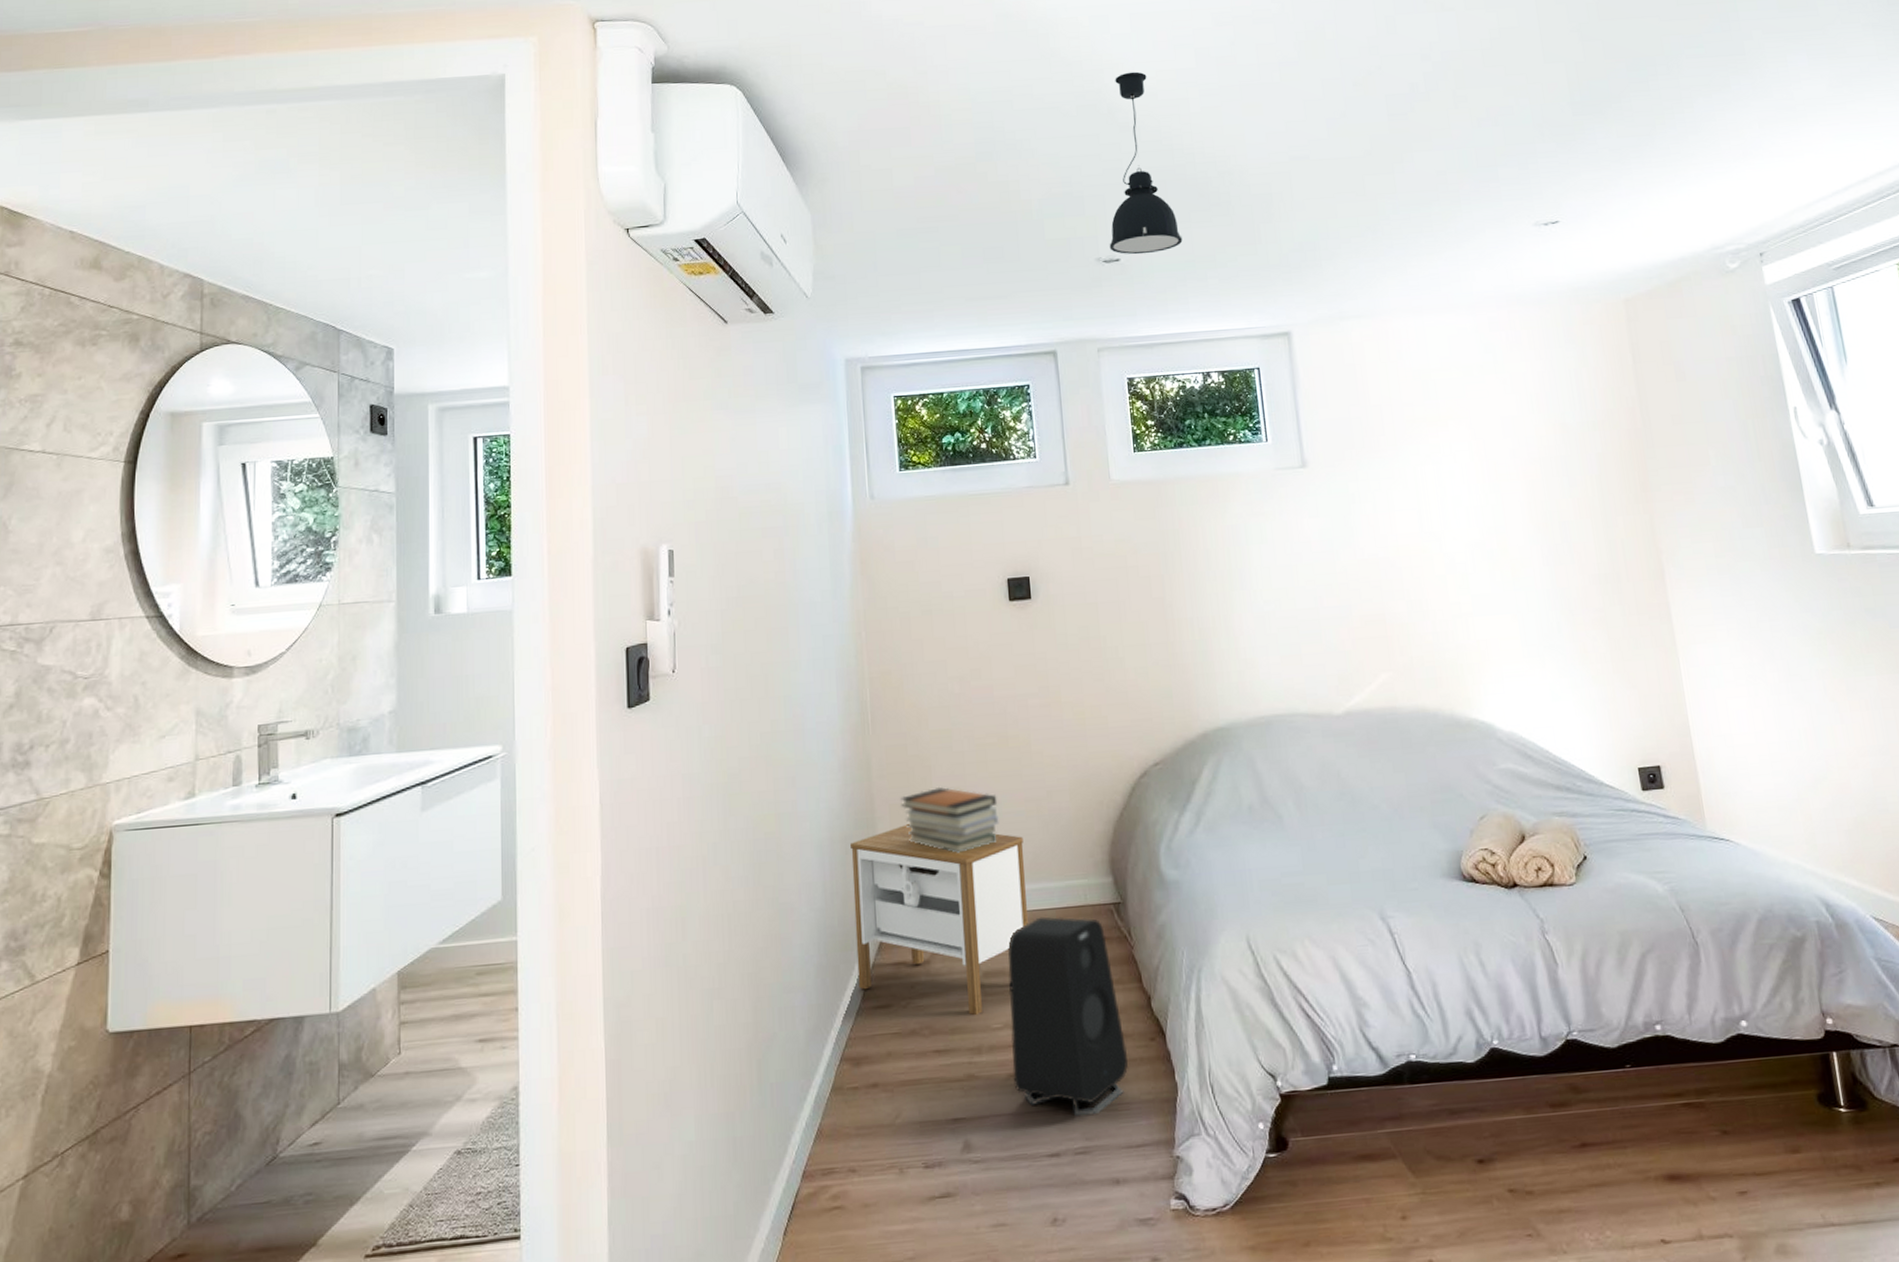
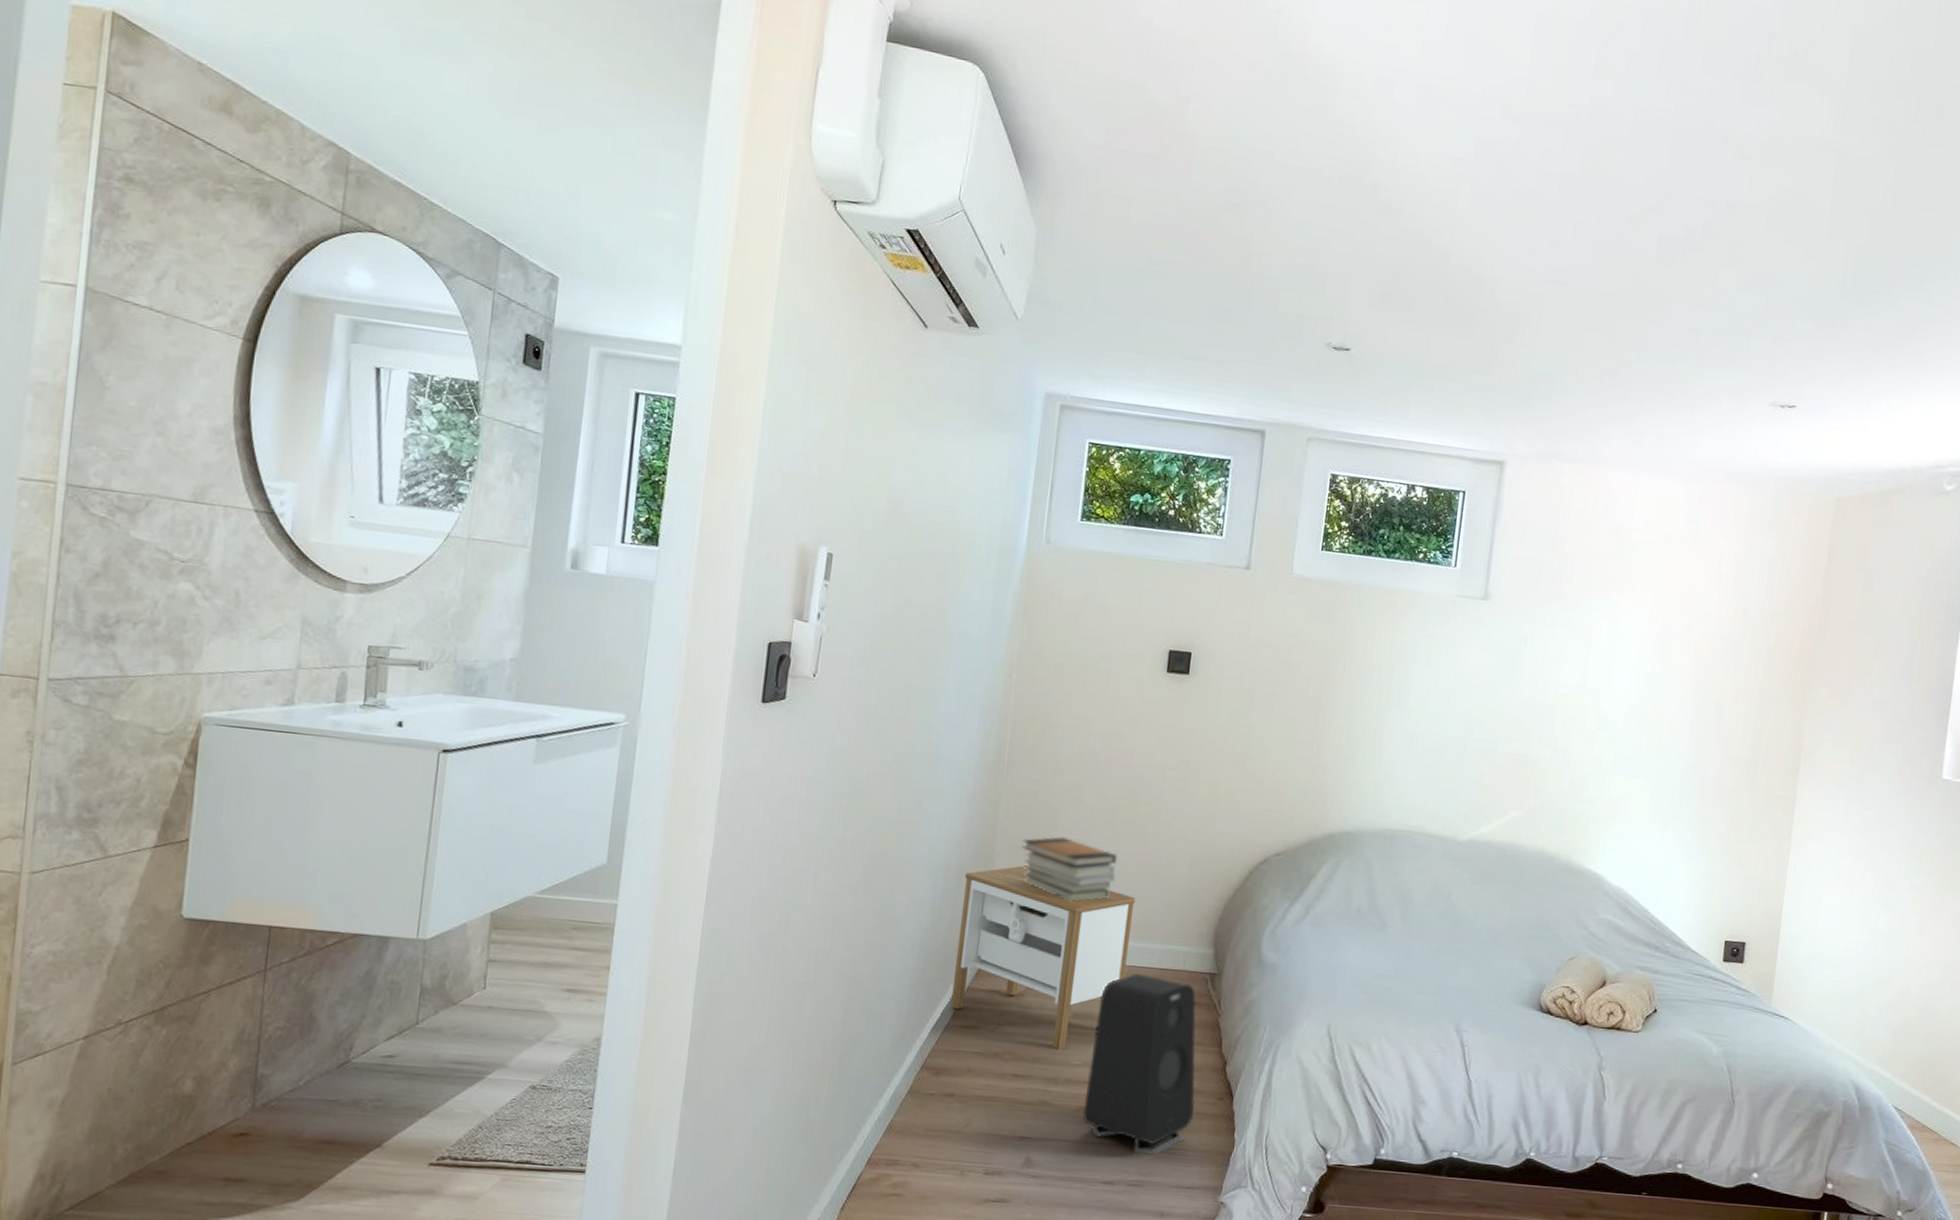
pendant light: present [1109,71,1183,255] -> none [1342,148,1421,351]

